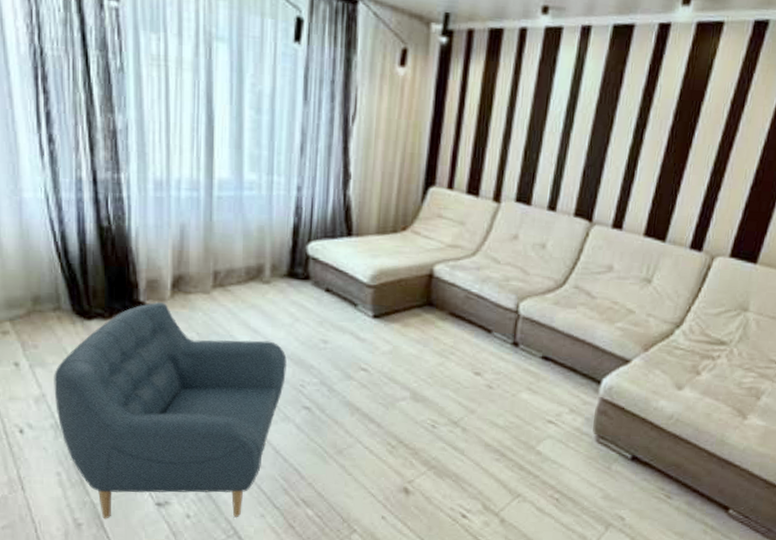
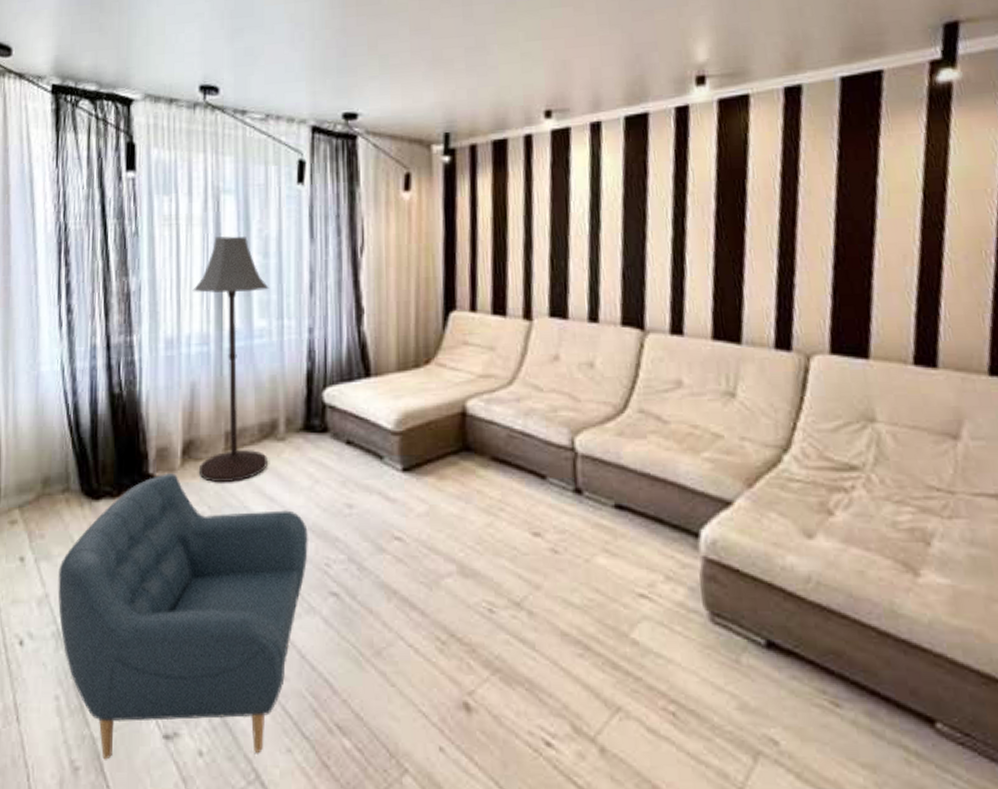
floor lamp: none [182,85,261,315] -> present [192,235,269,482]

